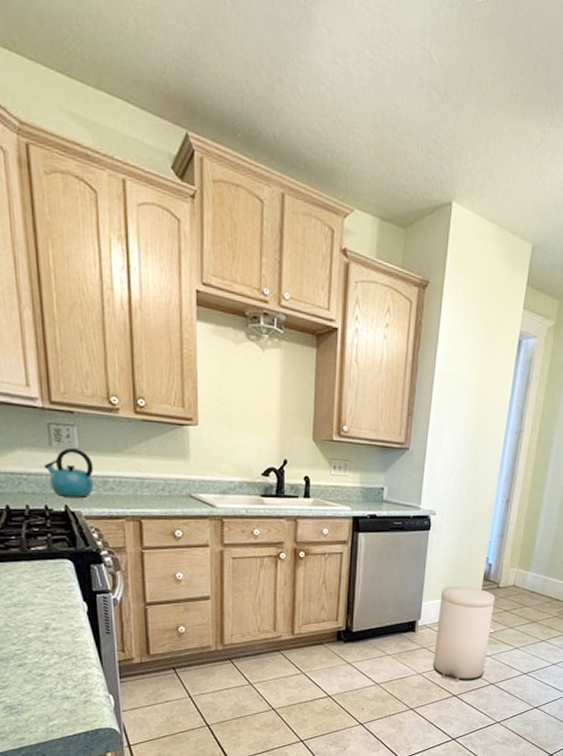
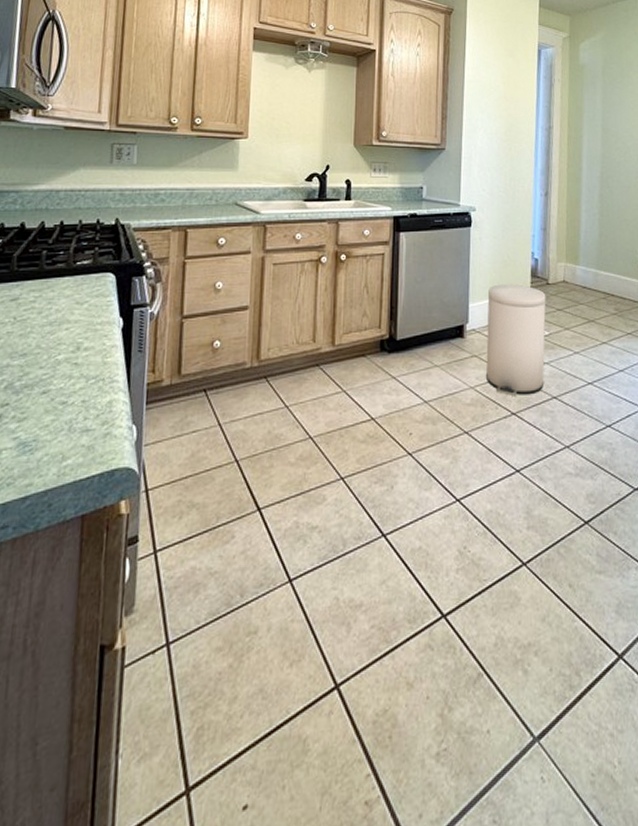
kettle: present [44,447,94,497] -> none [102,164,148,210]

